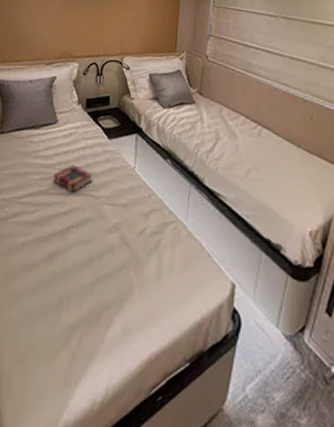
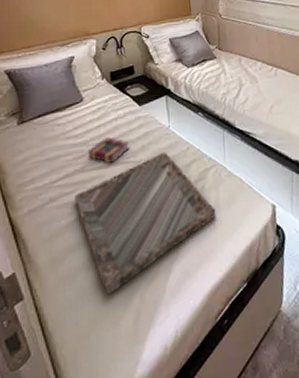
tray: none [34,193,169,327] -> present [75,151,216,295]

